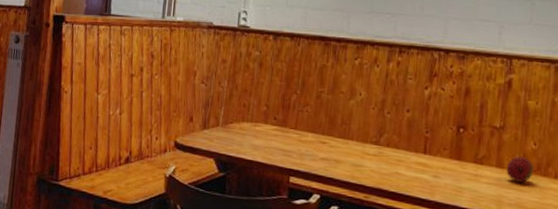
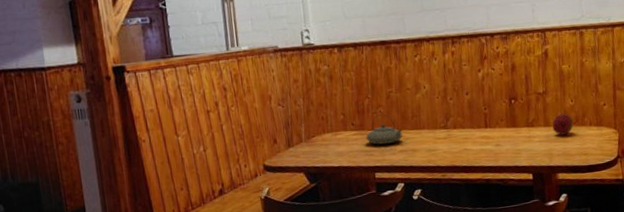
teapot: none [286,113,329,148] -> present [366,113,403,145]

